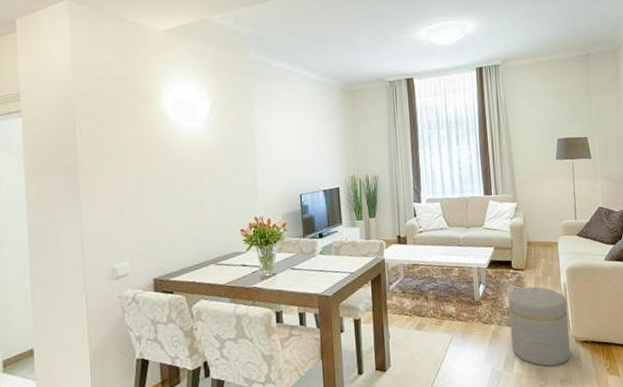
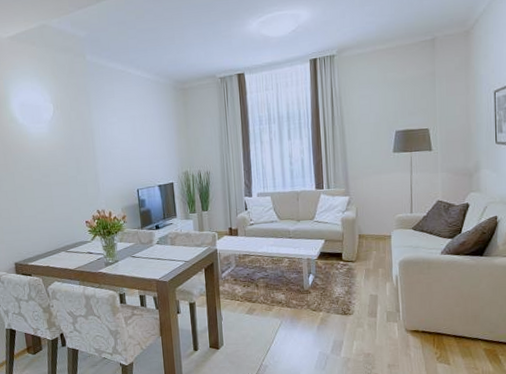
ottoman: present [508,286,571,367] -> none [337,278,400,352]

